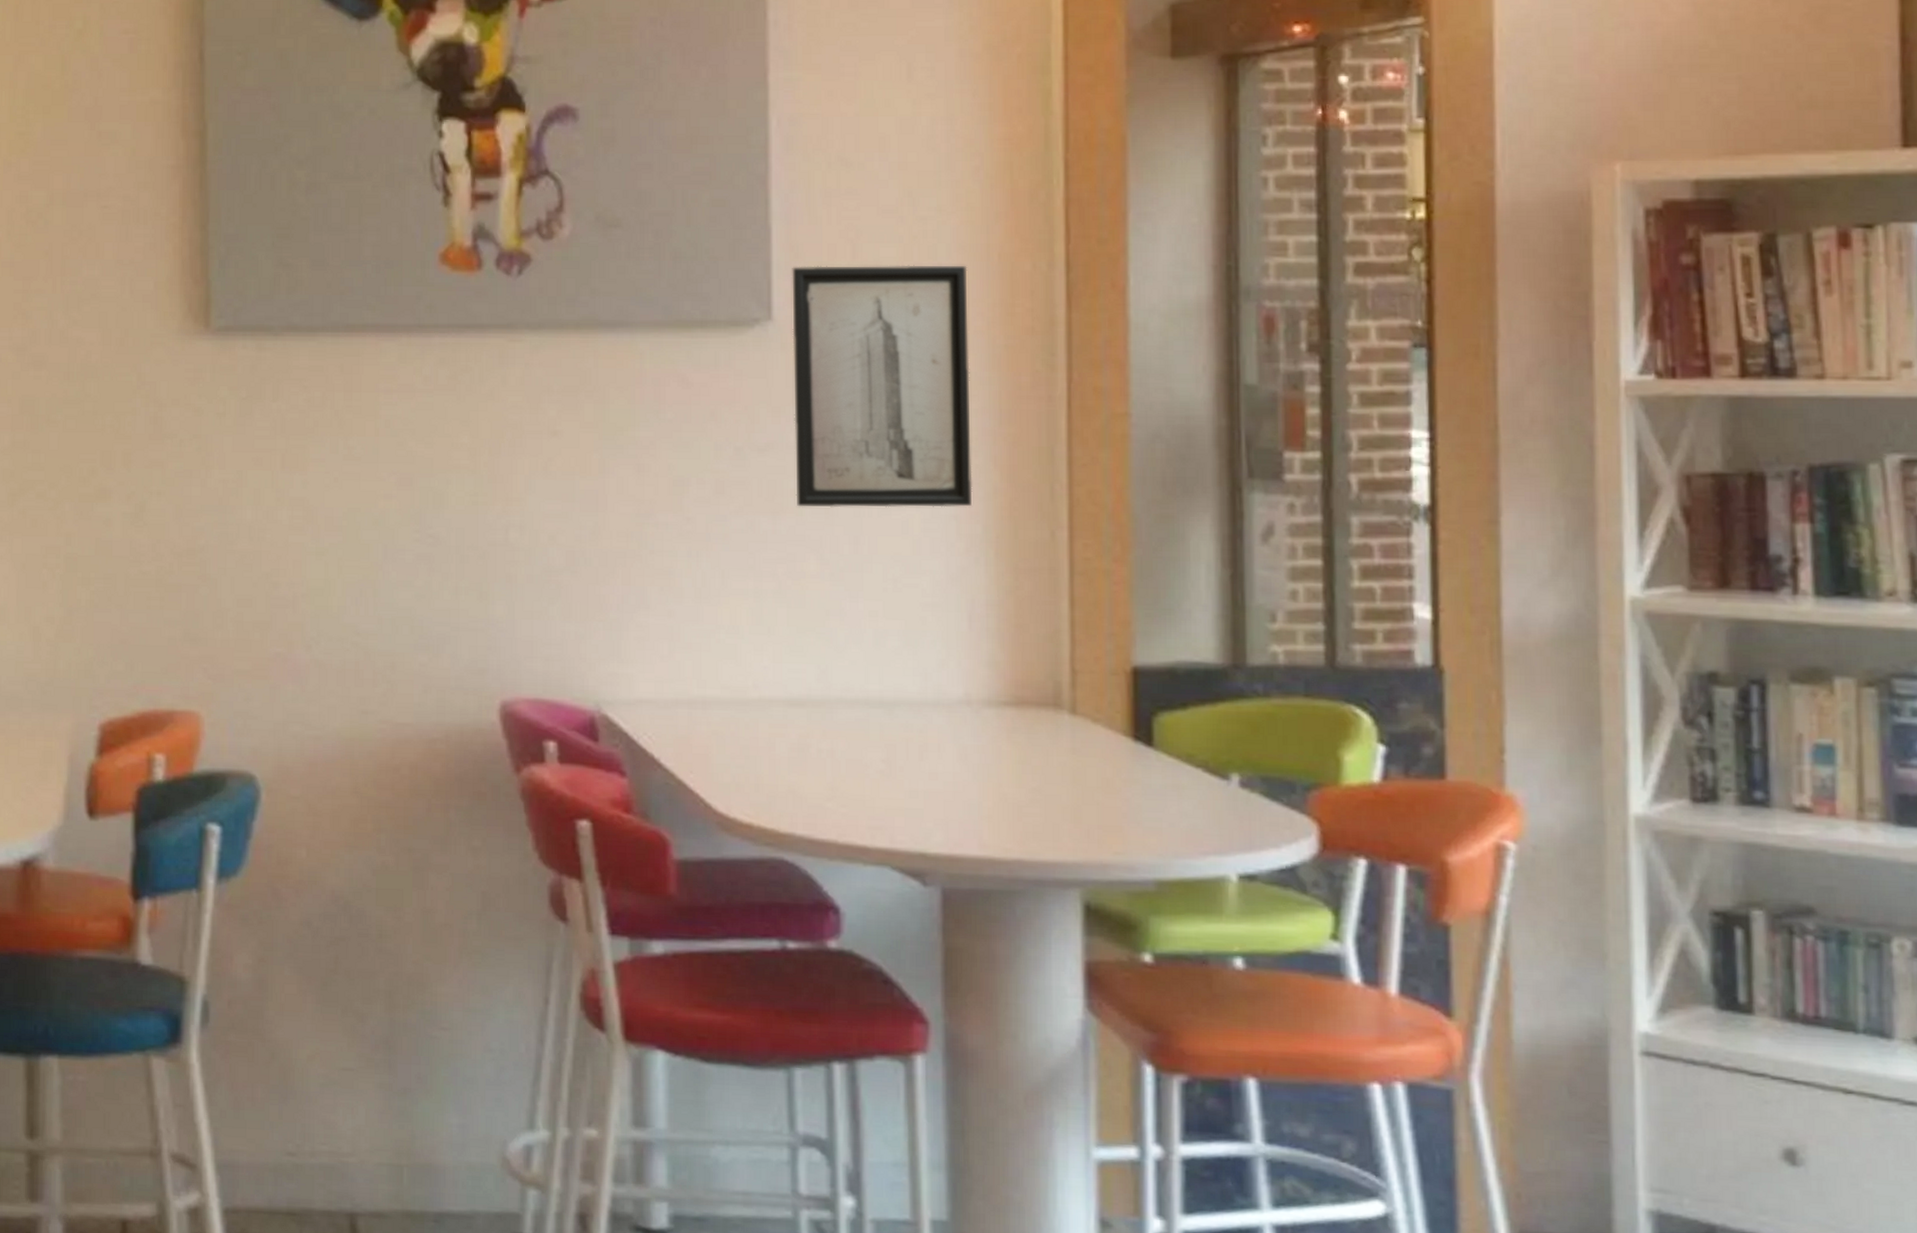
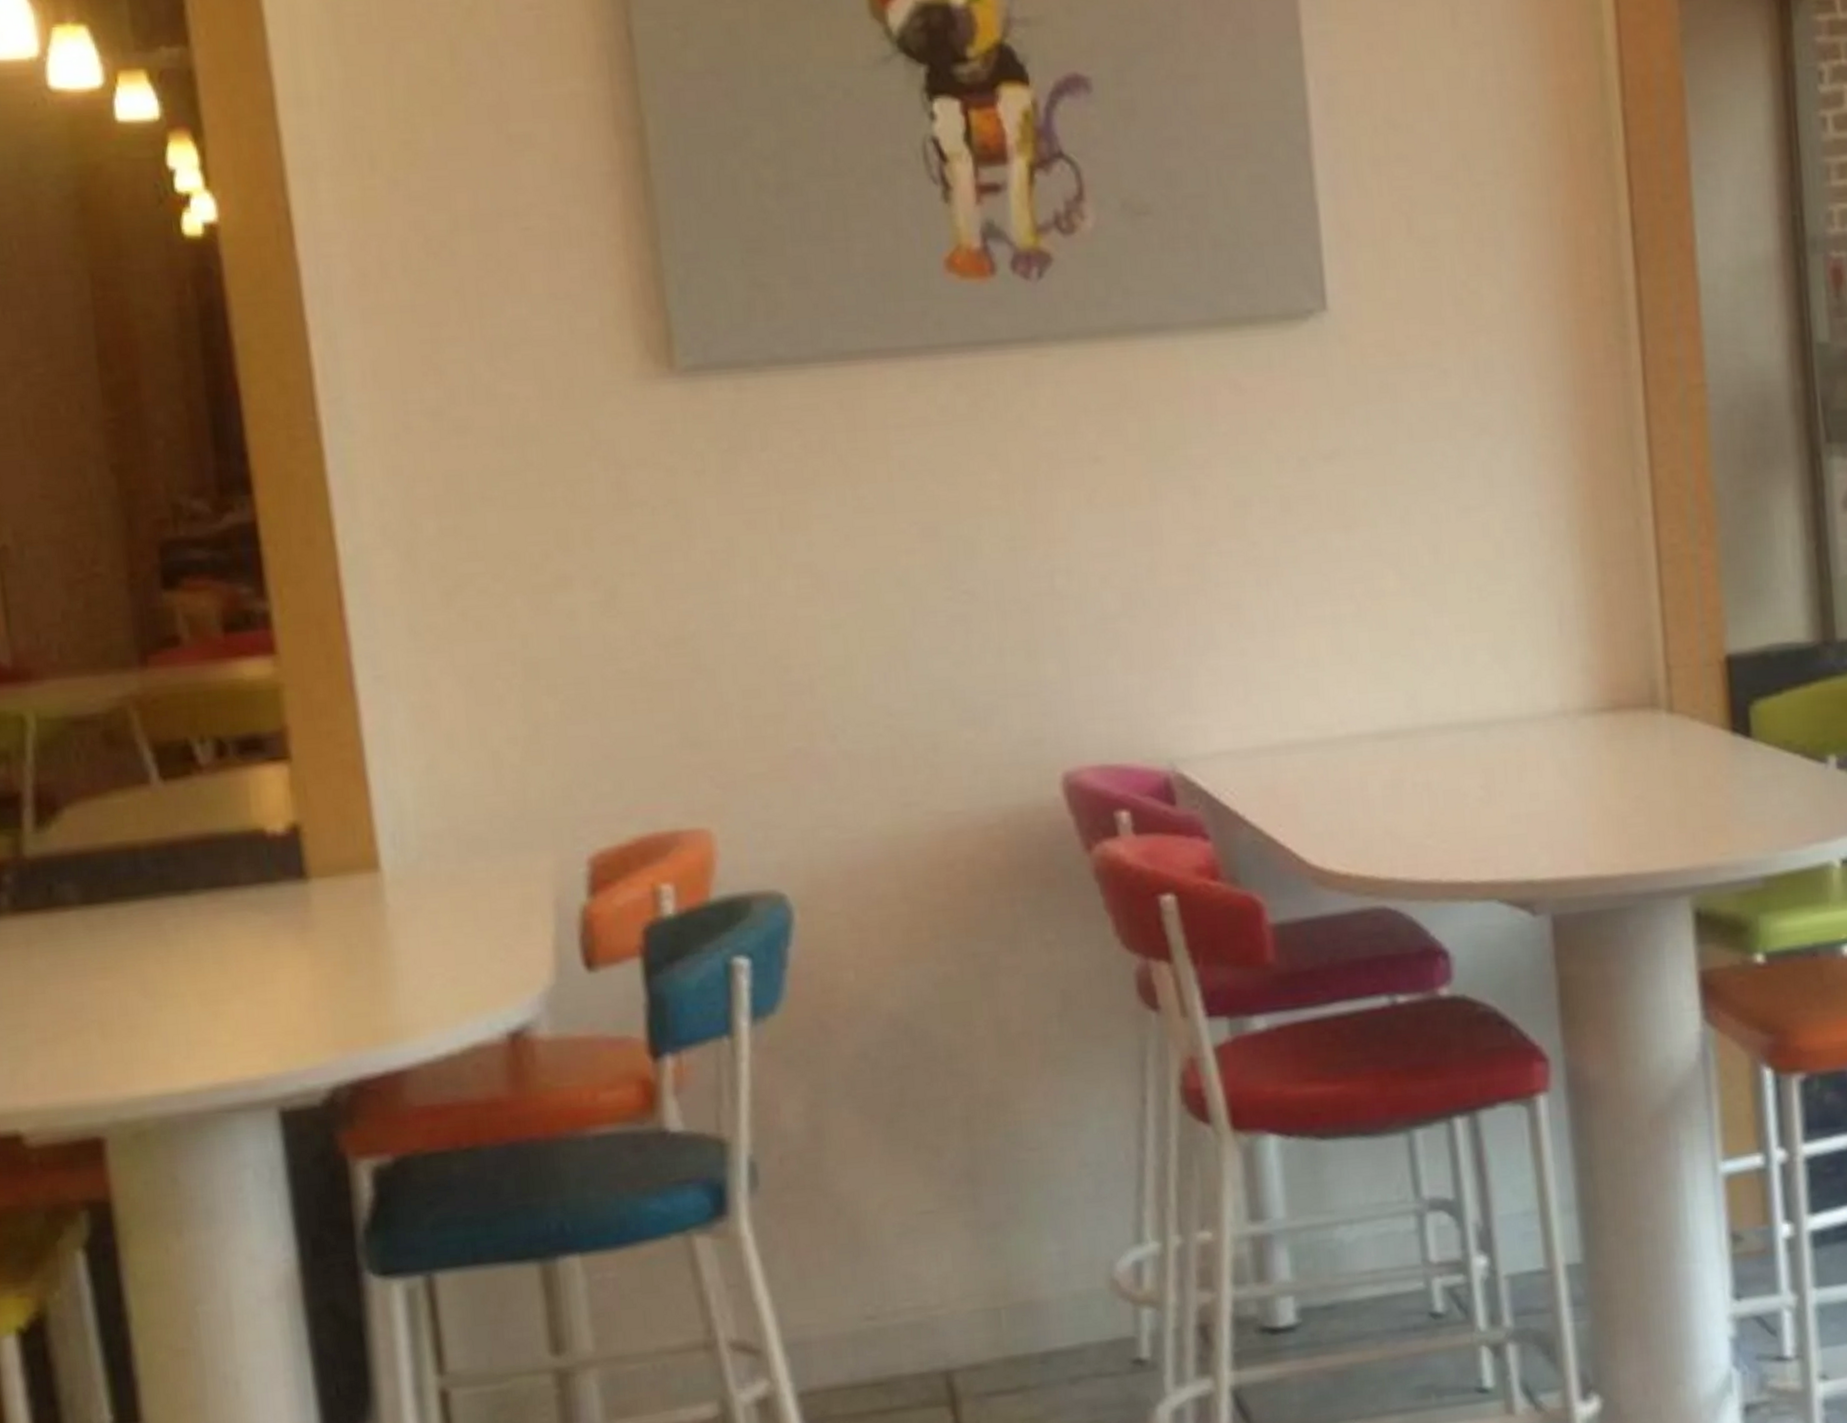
wall art: present [792,265,973,508] -> none [1344,233,1553,518]

